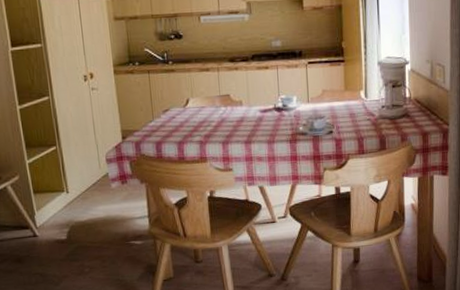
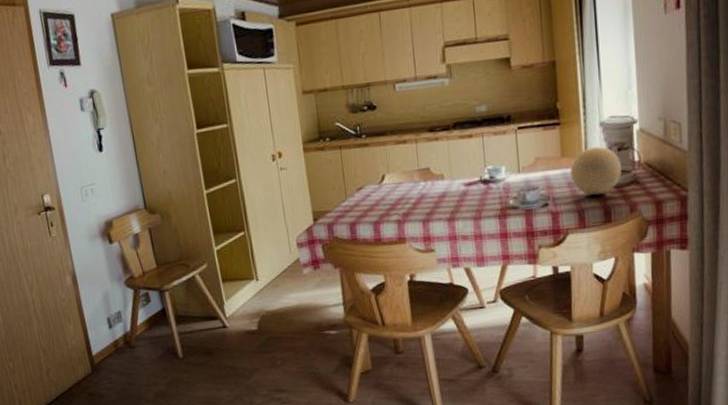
decorative orb: none [352,83,395,126] -> present [570,146,621,196]

